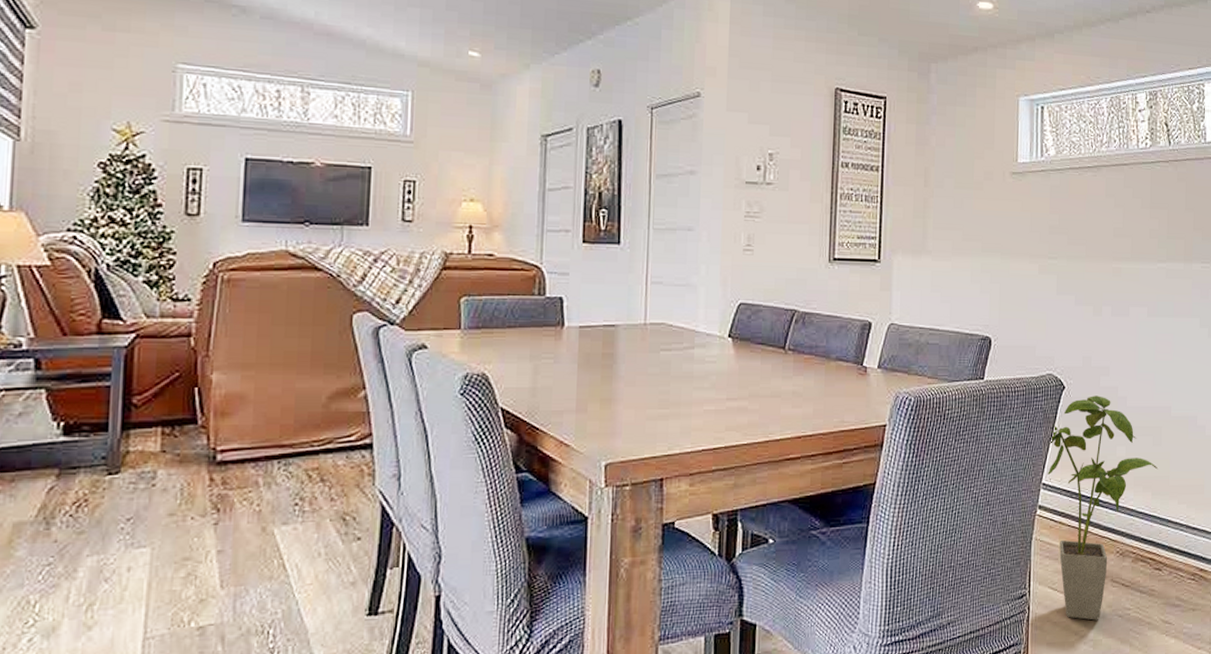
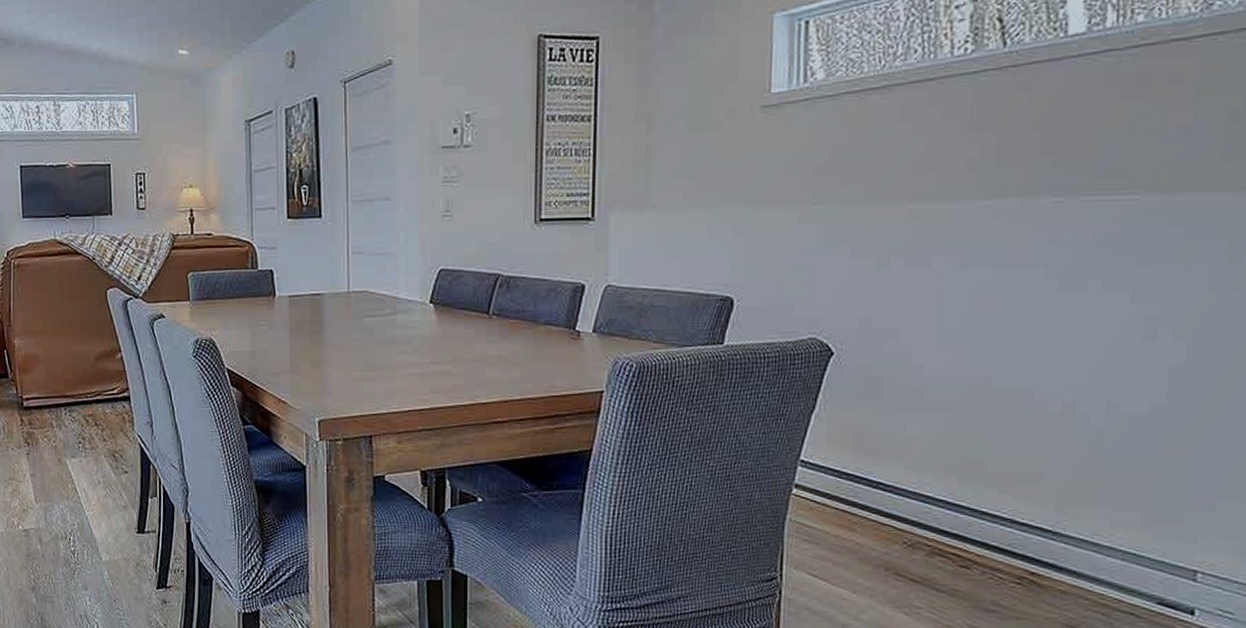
house plant: present [1048,395,1159,621] -> none [808,363,970,615]

